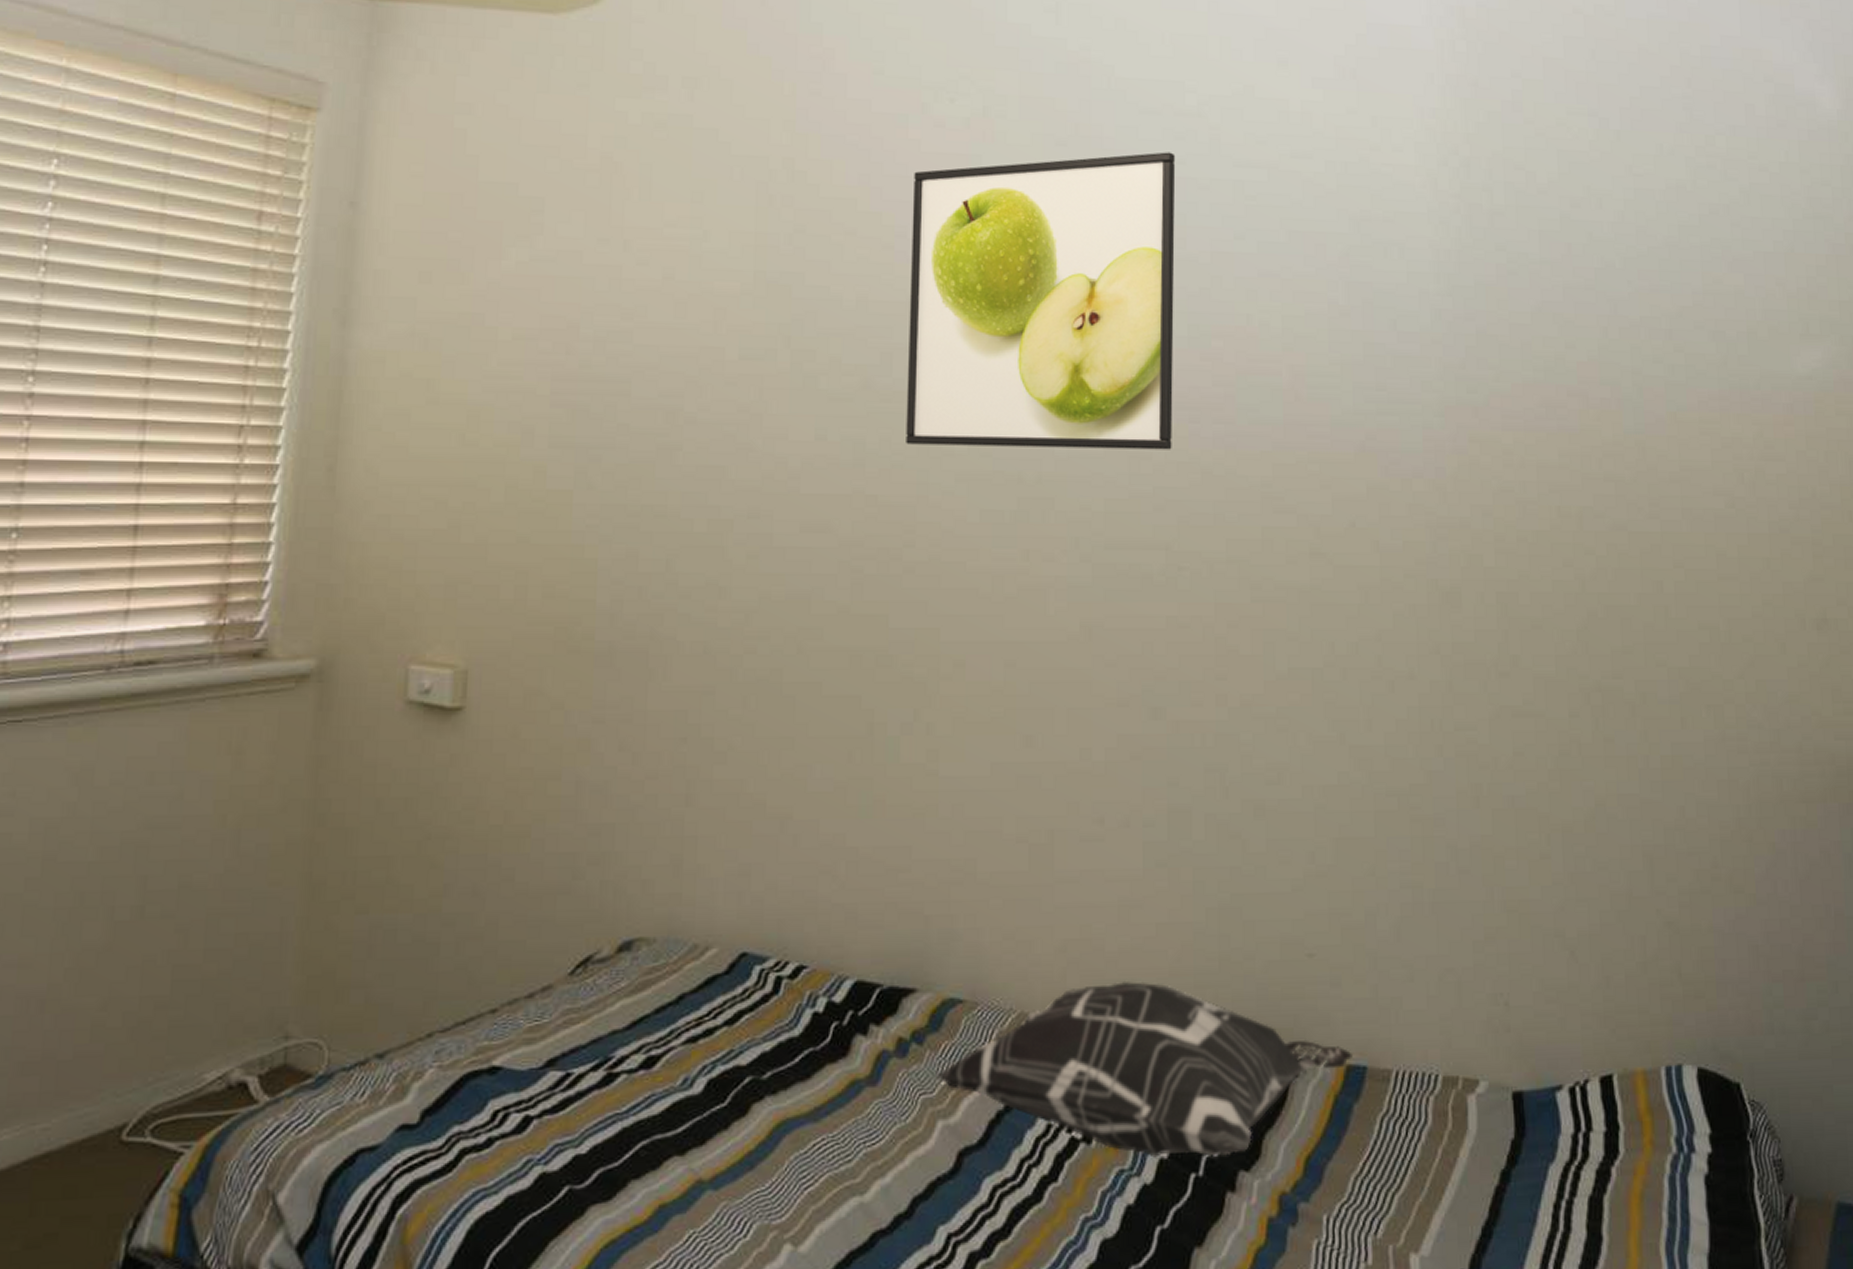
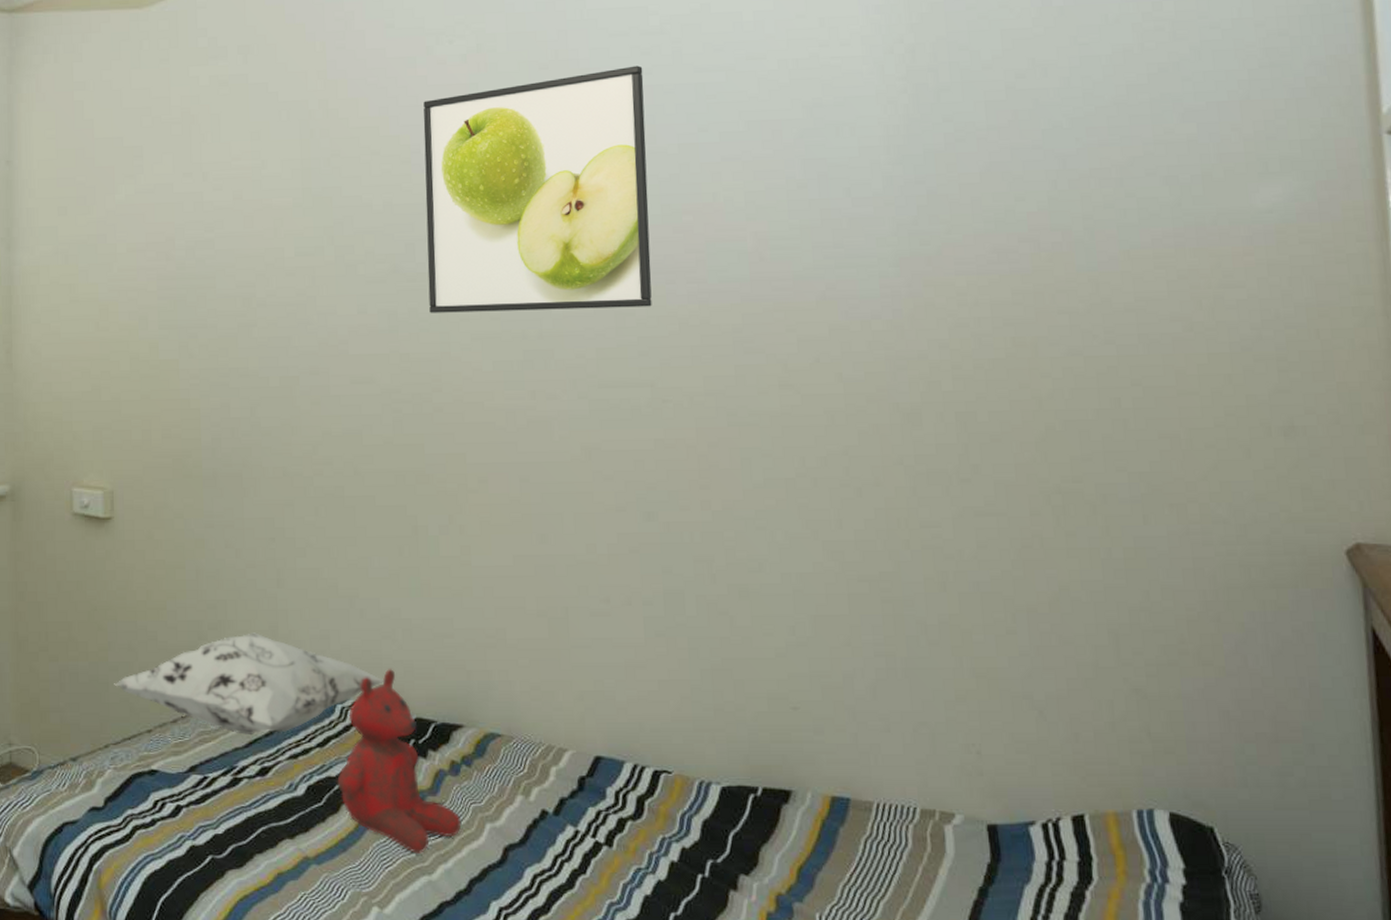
decorative pillow: none [447,868,819,1011] -> present [114,632,385,734]
teddy bear: none [748,914,907,1167] -> present [337,668,462,853]
decorative pillow: present [935,980,1352,1158] -> none [482,723,837,862]

